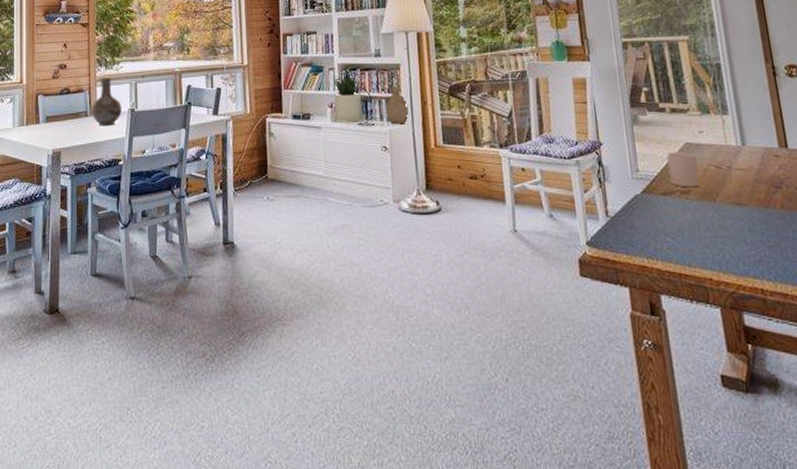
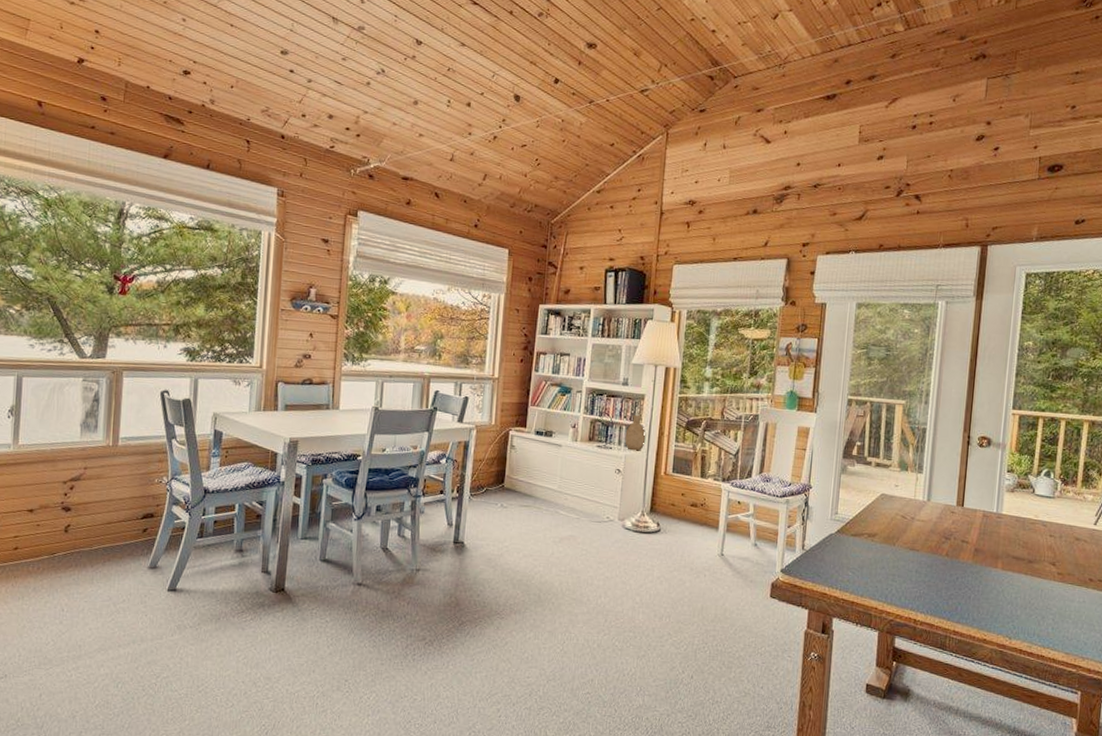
vase: present [91,77,122,126] -> none [333,372,366,421]
planter: present [332,74,366,124] -> none [574,399,605,445]
cup: present [666,151,700,188] -> none [862,500,888,532]

